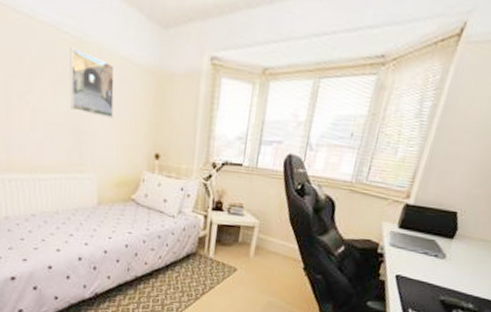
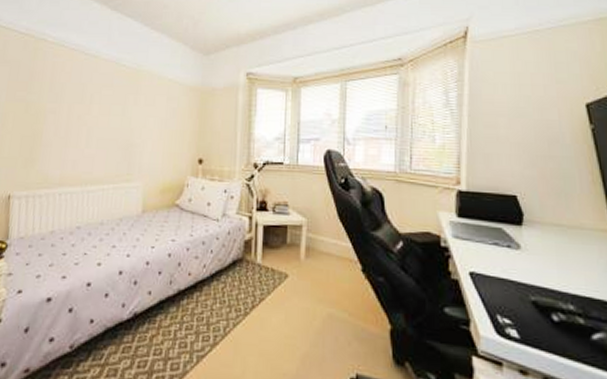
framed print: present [69,47,115,119] -> none [123,76,163,130]

